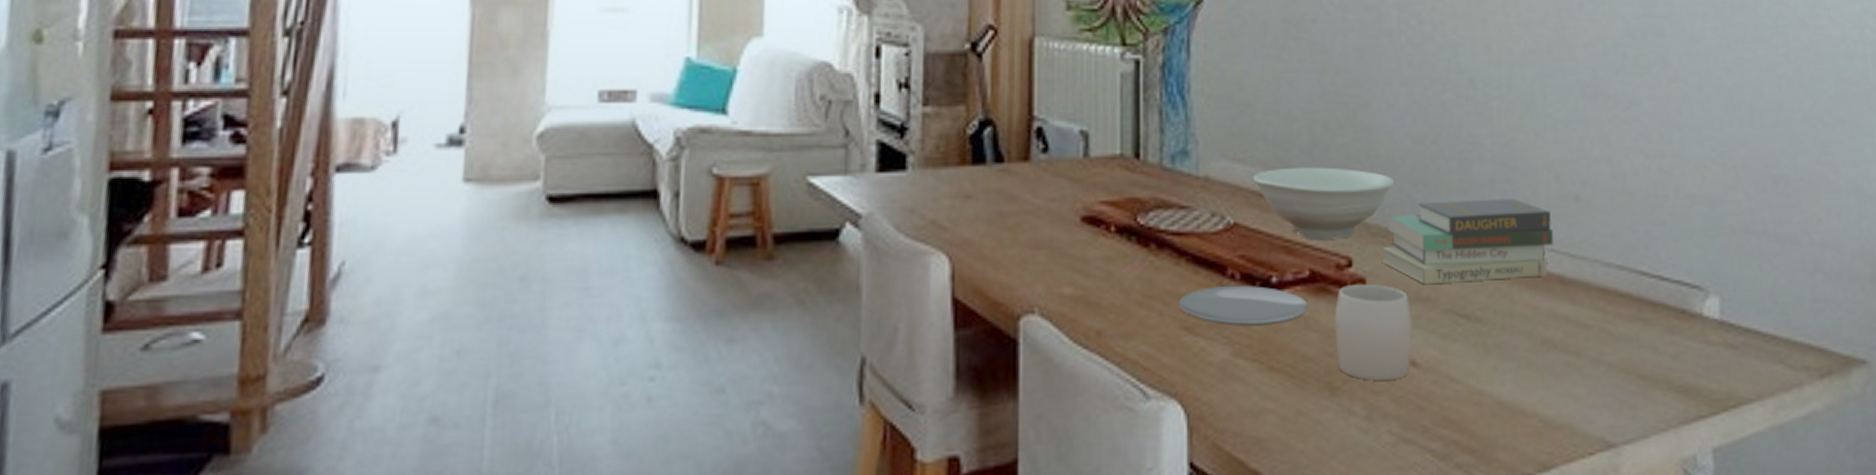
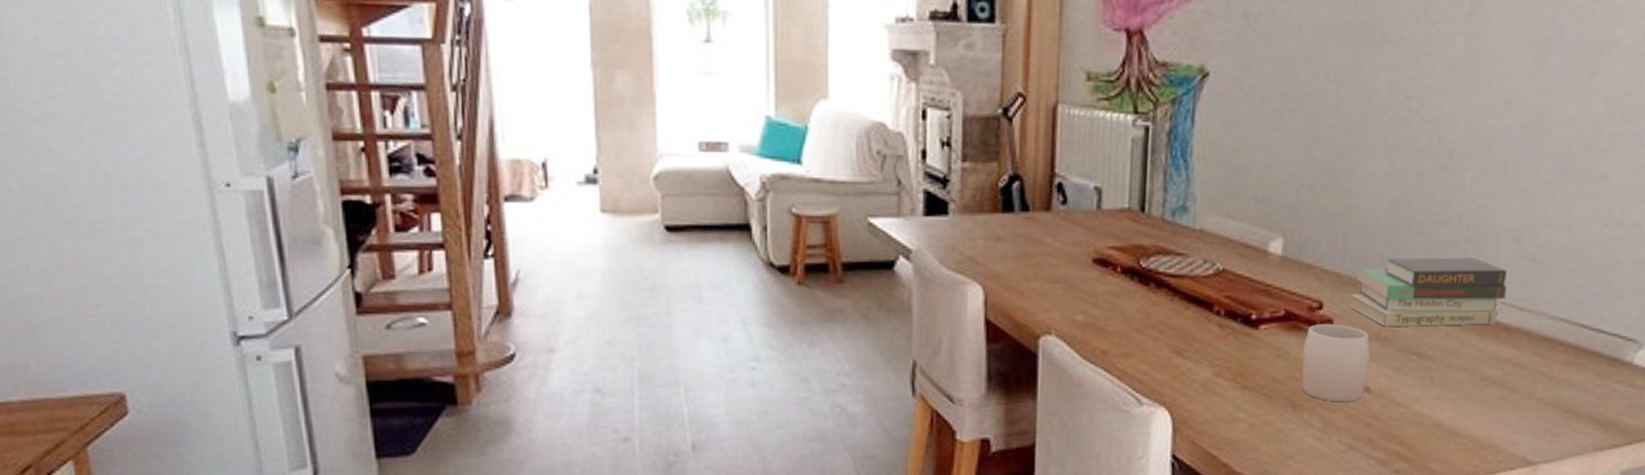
plate: present [1179,286,1309,326] -> none [1171,320,1282,353]
dish: present [1252,167,1395,241] -> none [1242,224,1368,287]

